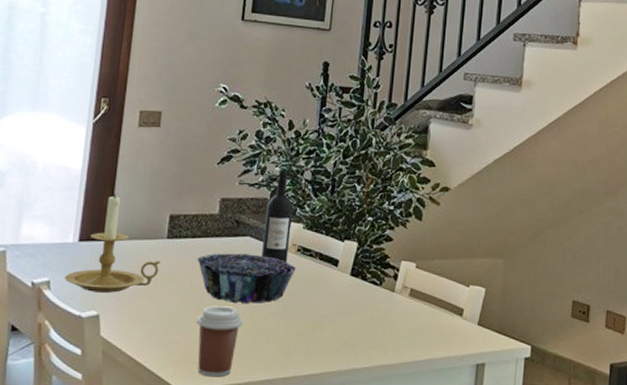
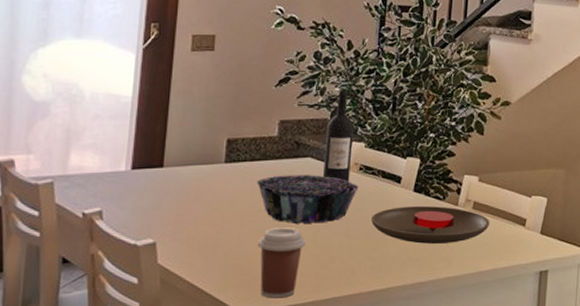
candle holder: present [64,193,161,293] -> none [117,119,219,220]
plate: none [308,290,427,330] -> present [371,206,490,244]

